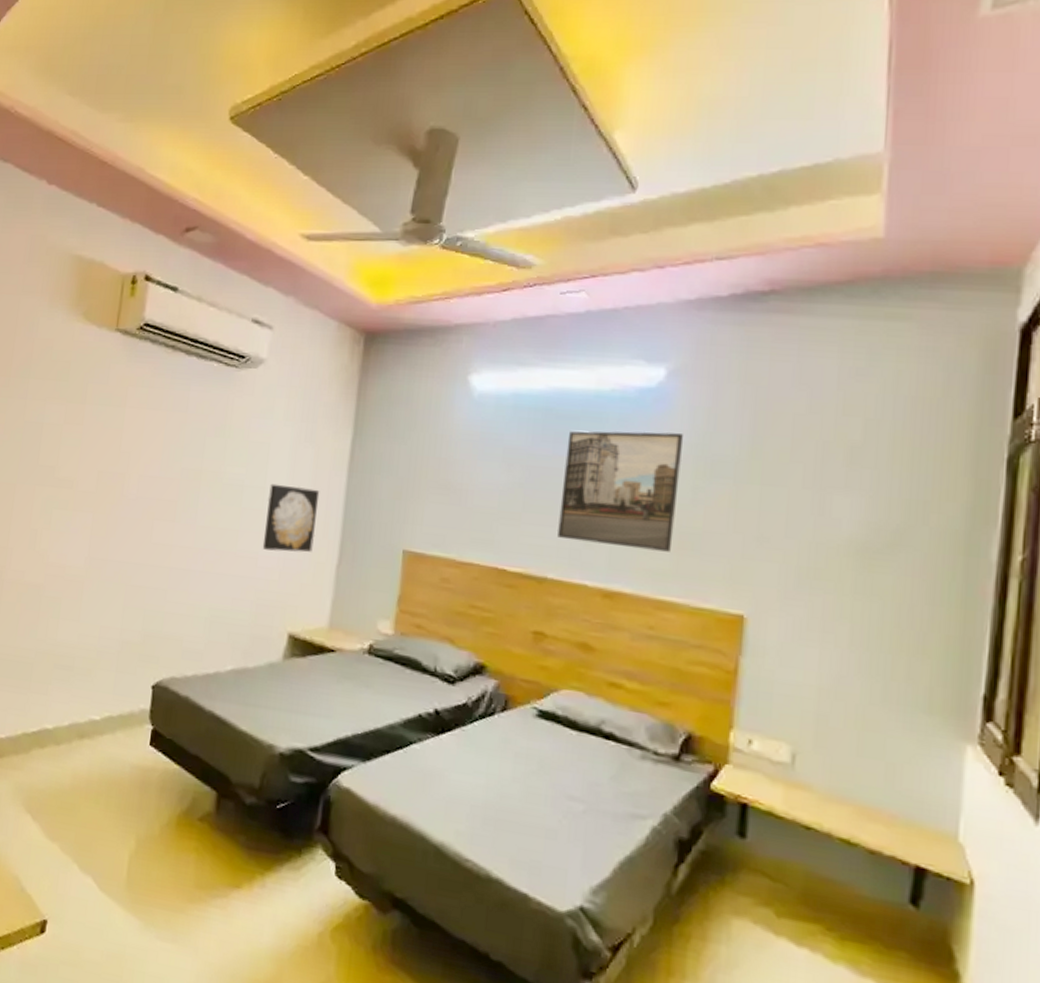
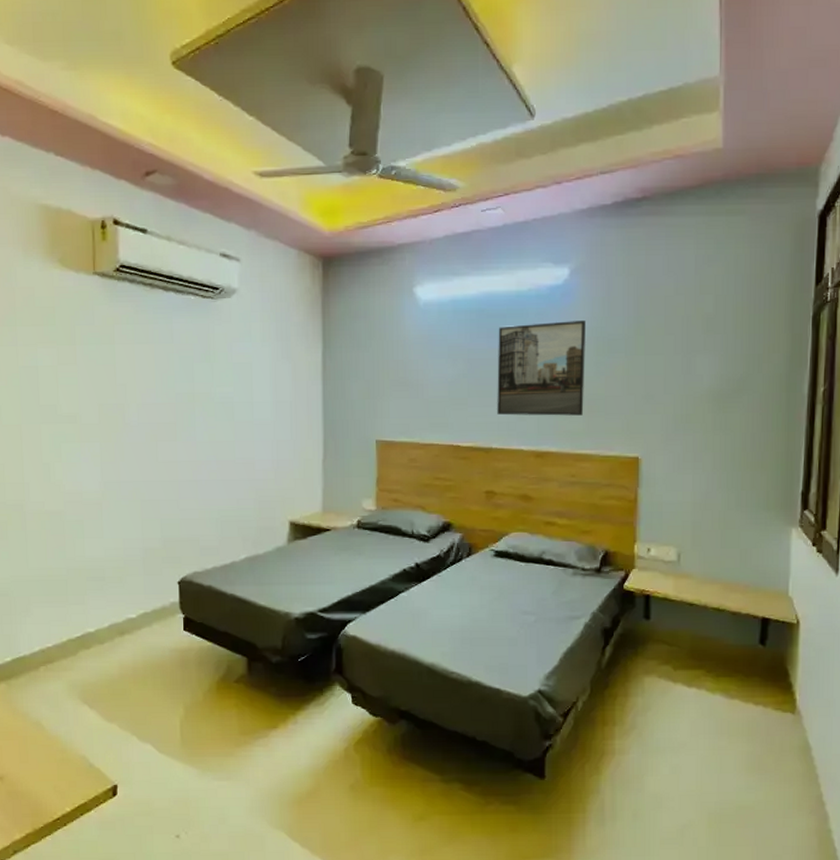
wall art: present [262,483,320,553] -> none [256,397,302,455]

